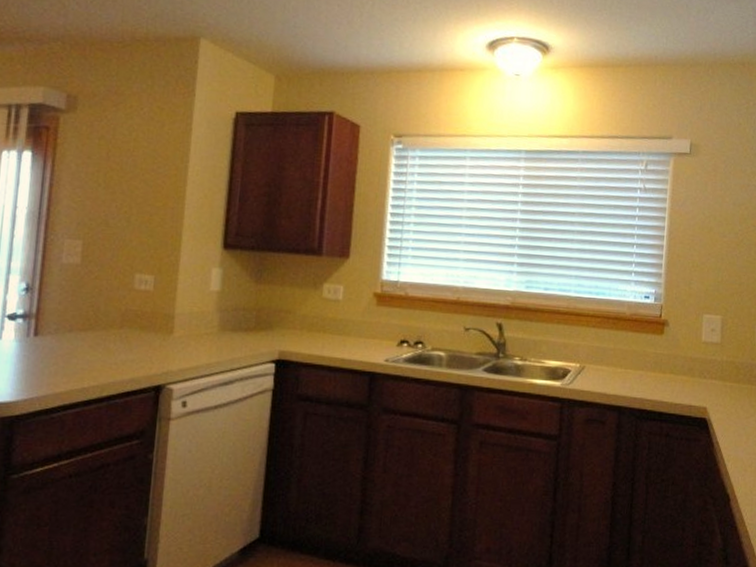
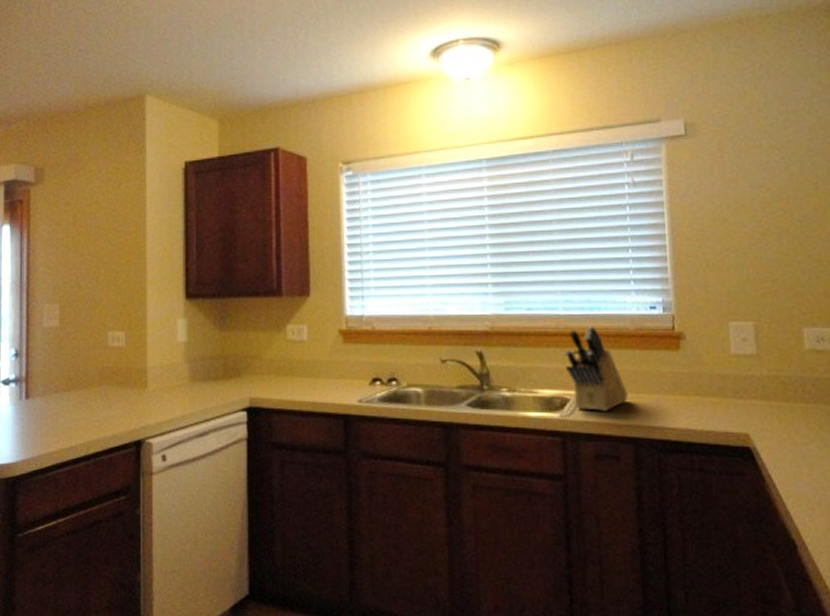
knife block: none [570,308,619,383] -> present [564,326,628,412]

